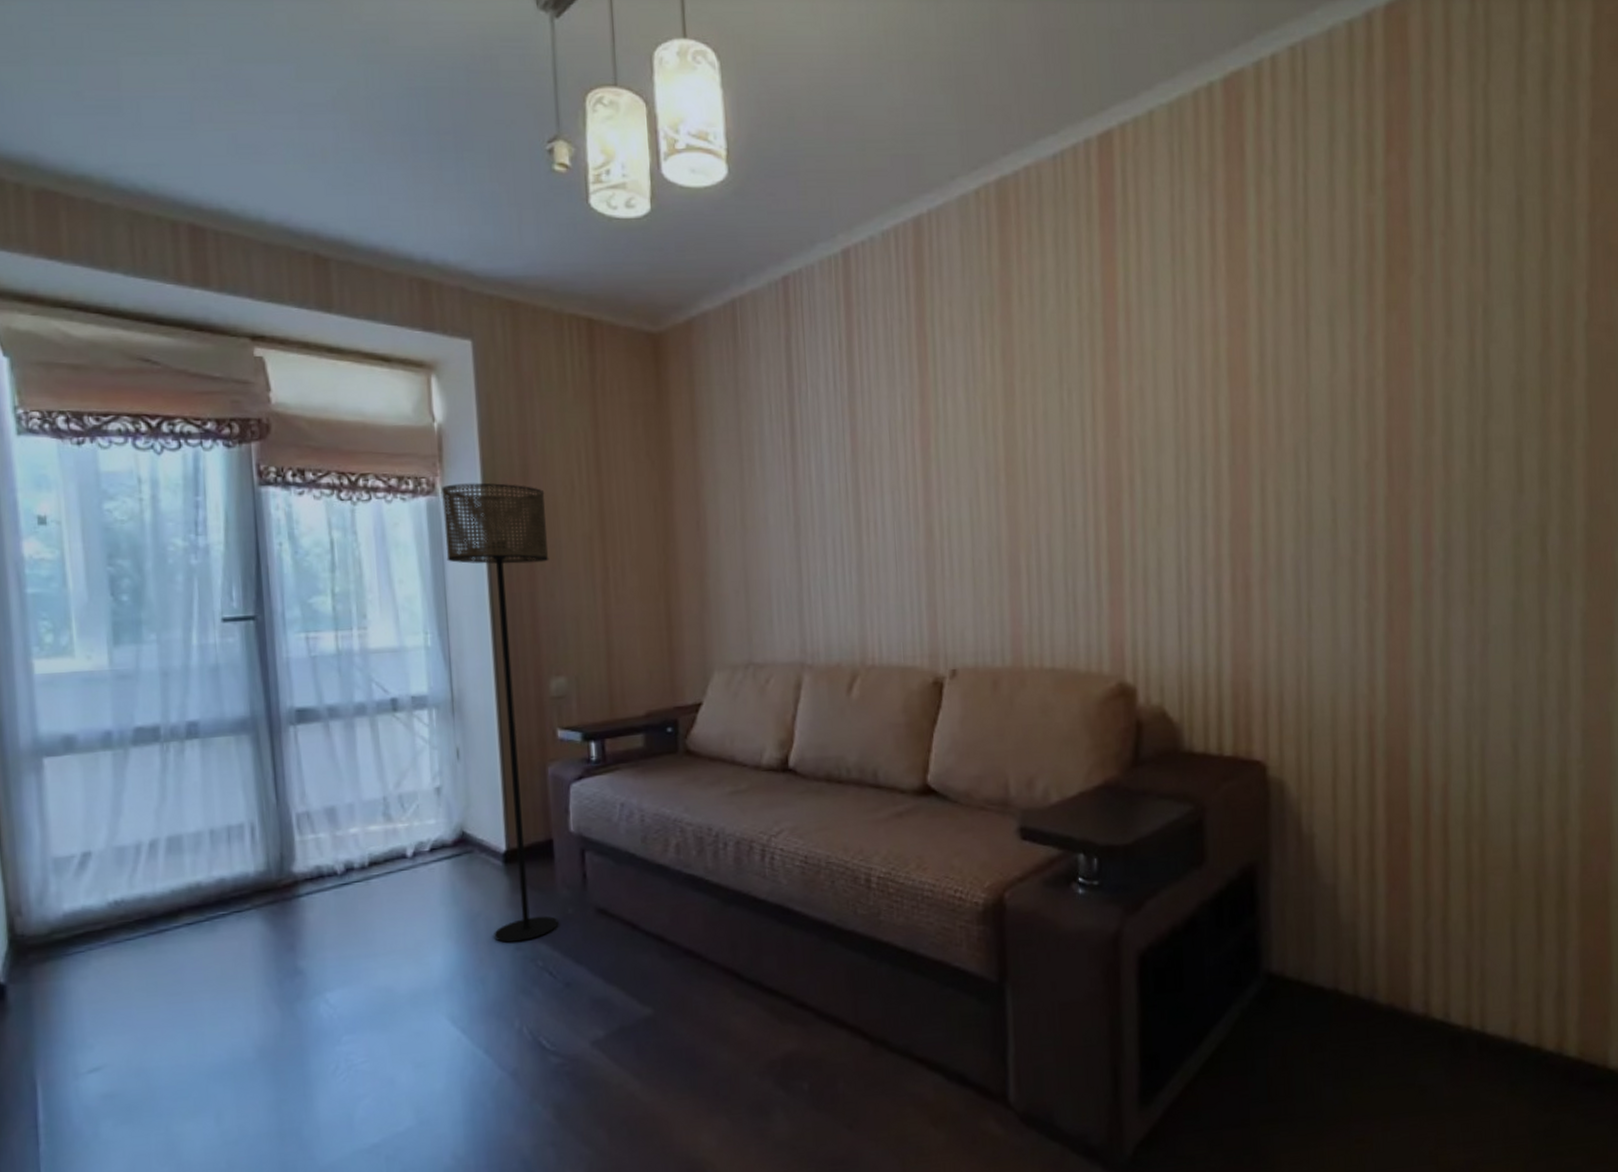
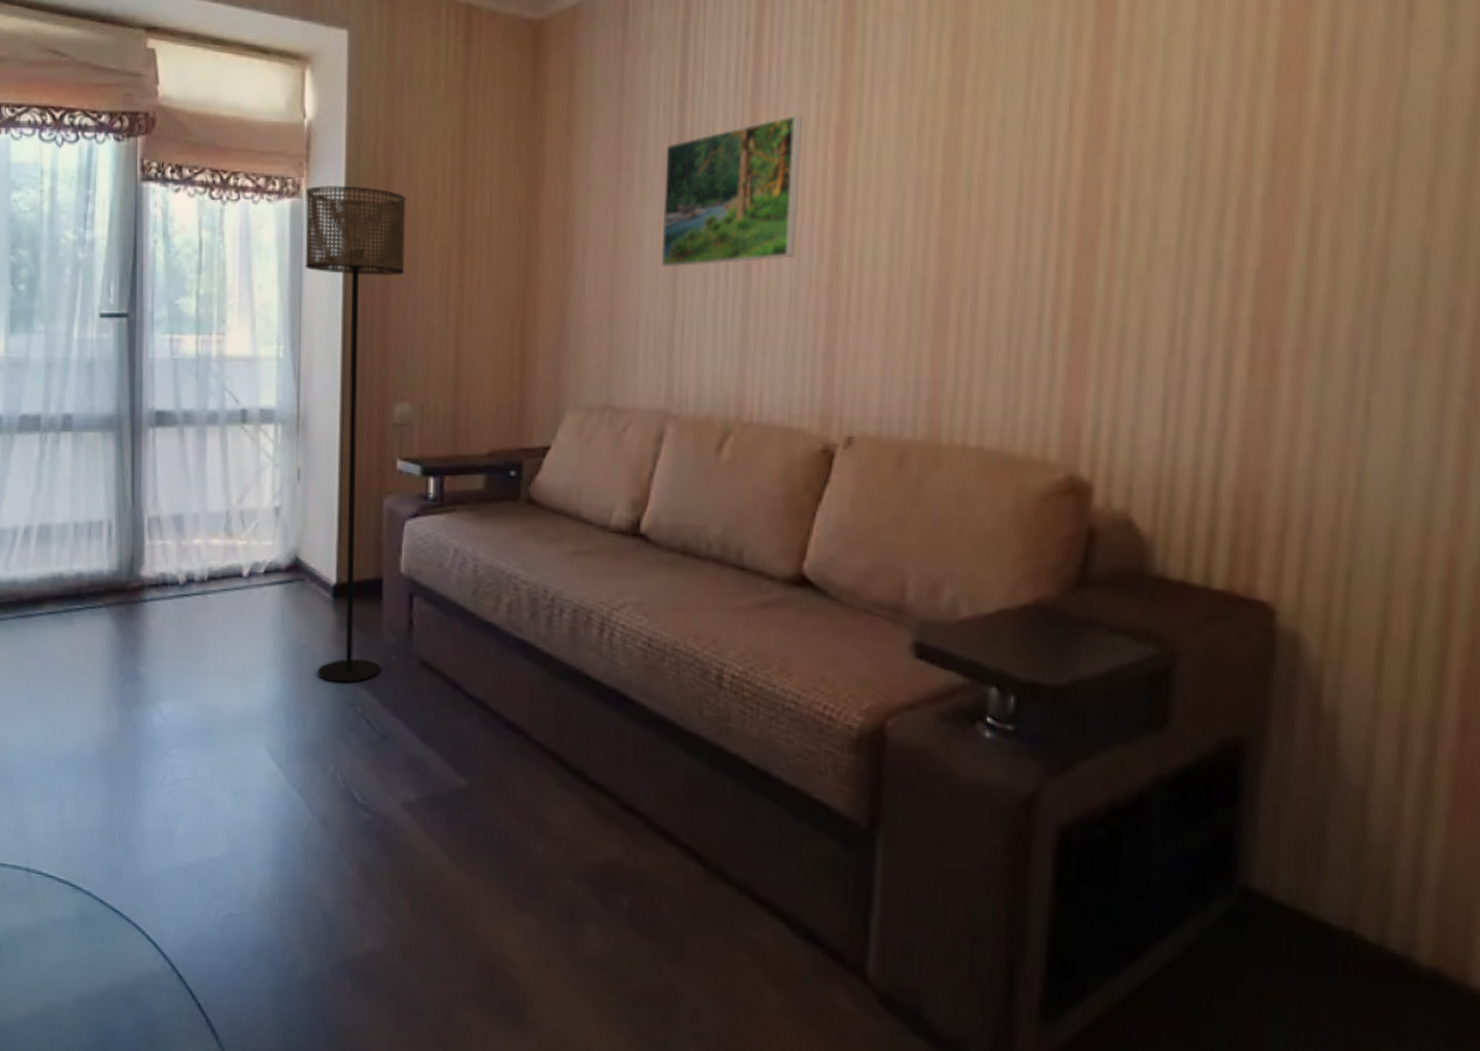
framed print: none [780,411,897,541] -> present [661,114,802,266]

